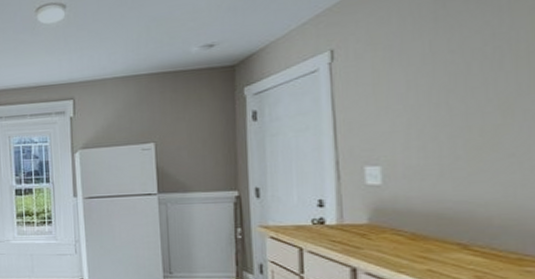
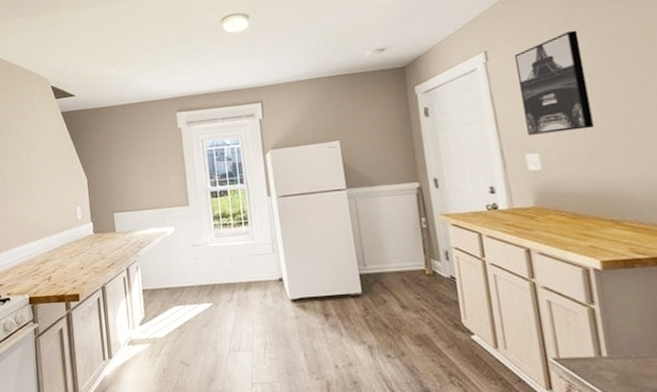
wall art: none [365,27,452,146] -> present [514,30,594,135]

